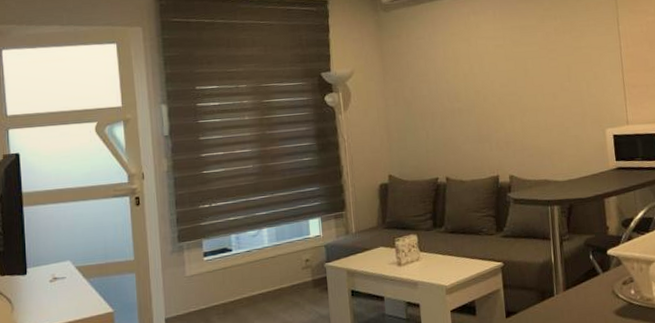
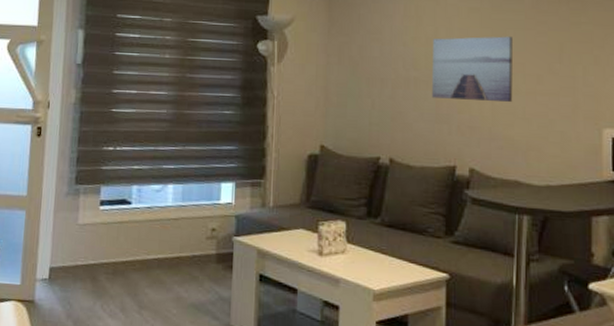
wall art: none [469,65,537,123] -> present [431,36,513,102]

